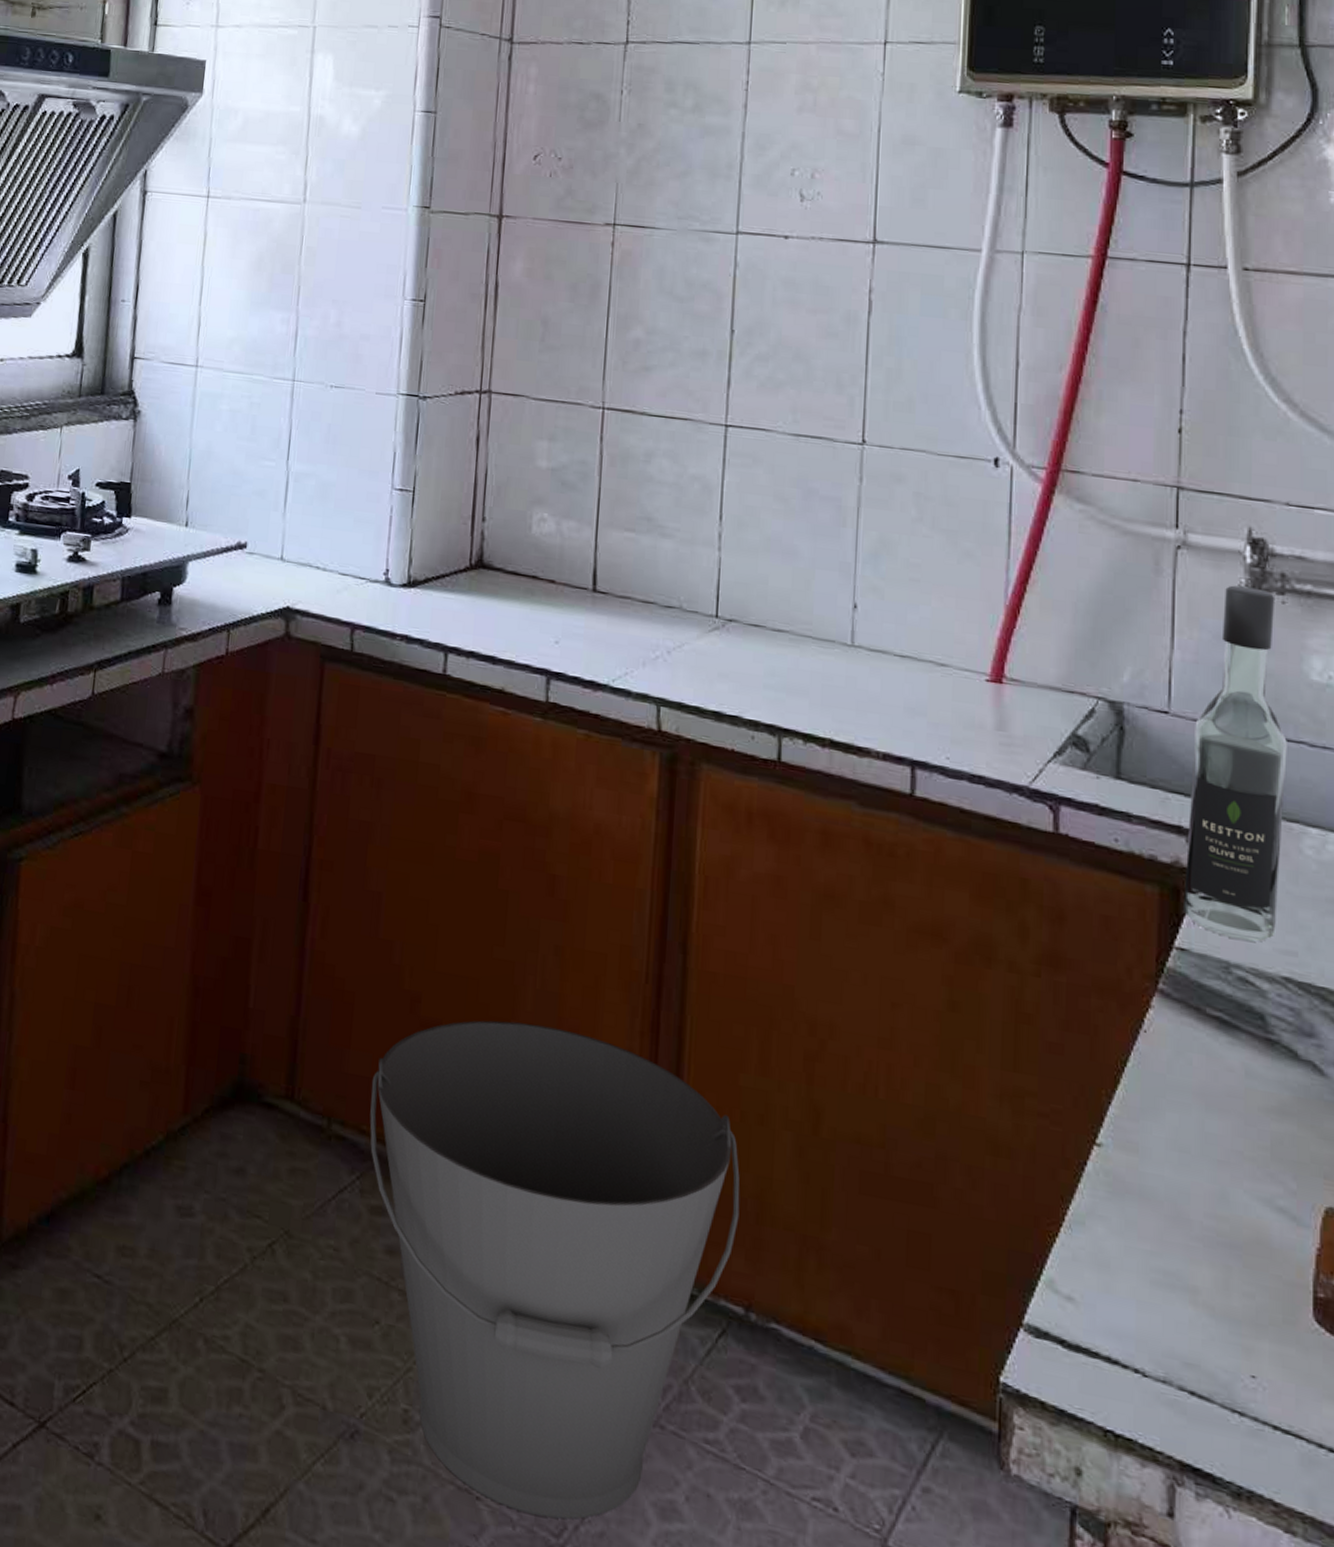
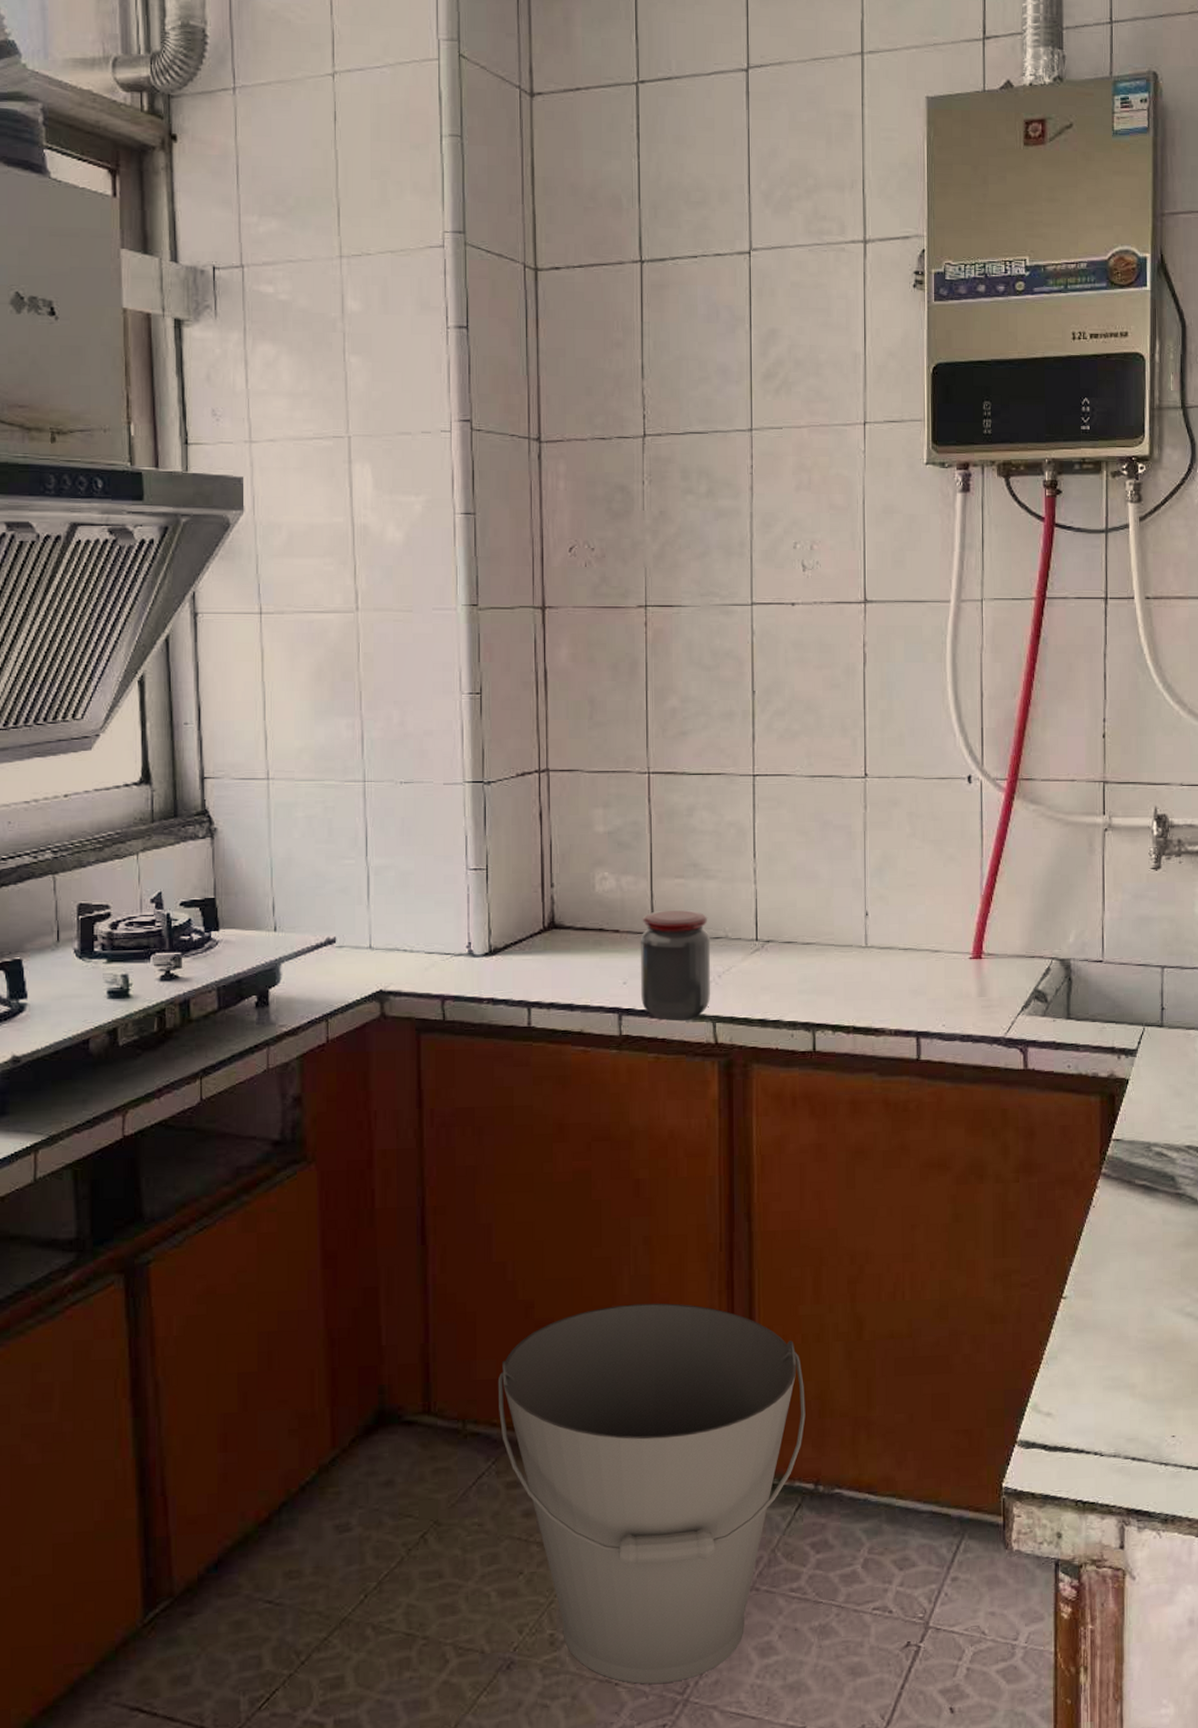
jar: none [573,565,662,698] -> present [640,909,711,1021]
bottle: present [1184,585,1287,942] -> none [1117,854,1185,1125]

